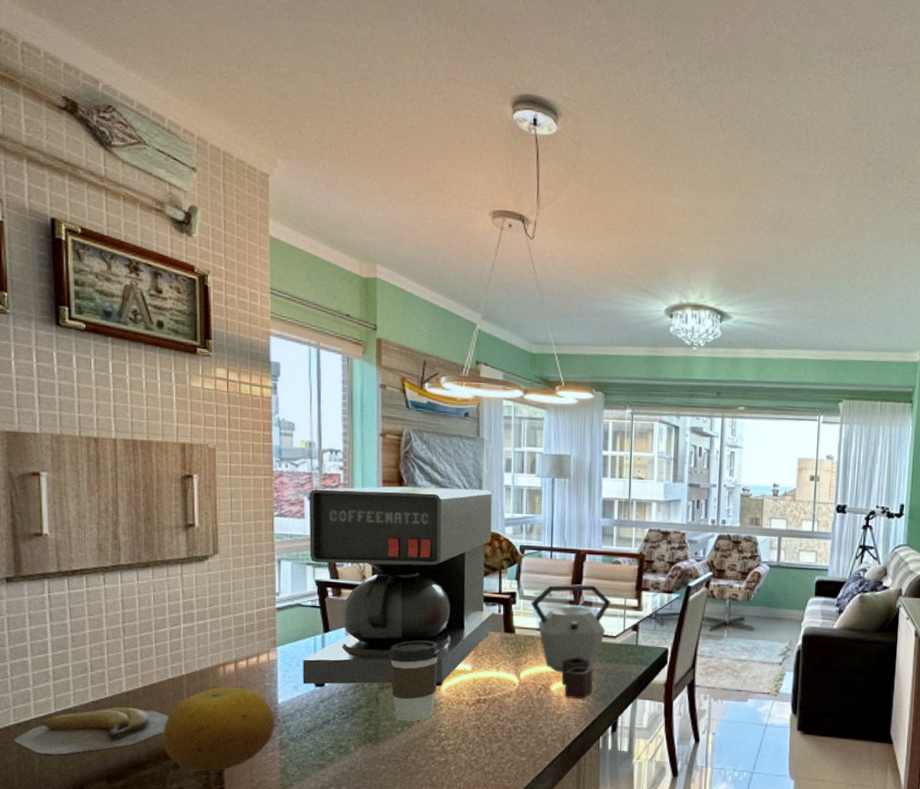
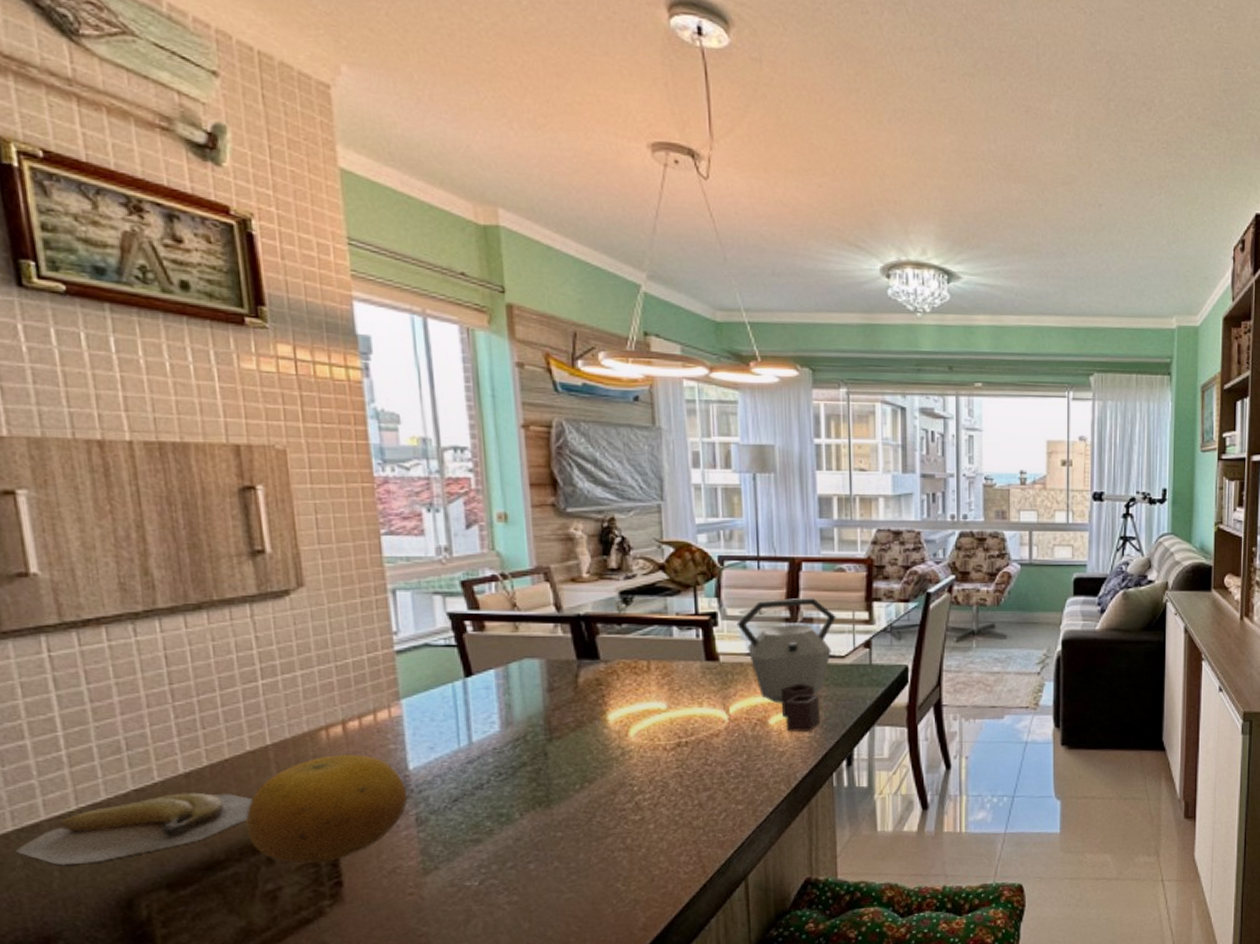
coffee maker: present [302,486,494,688] -> none [428,489,691,746]
coffee cup: present [388,640,440,722] -> none [555,678,624,778]

